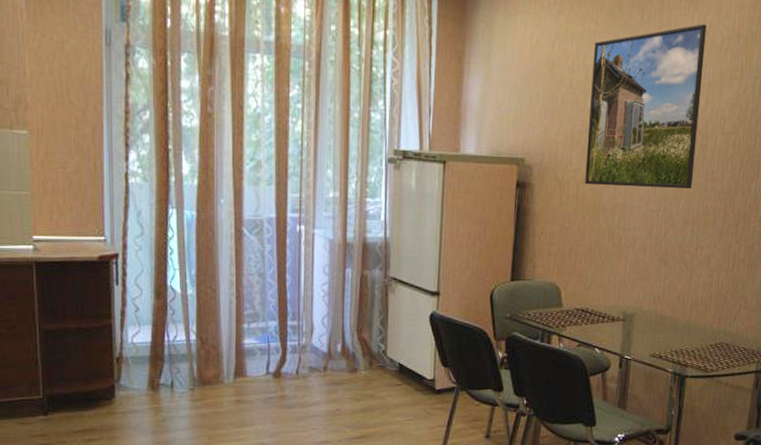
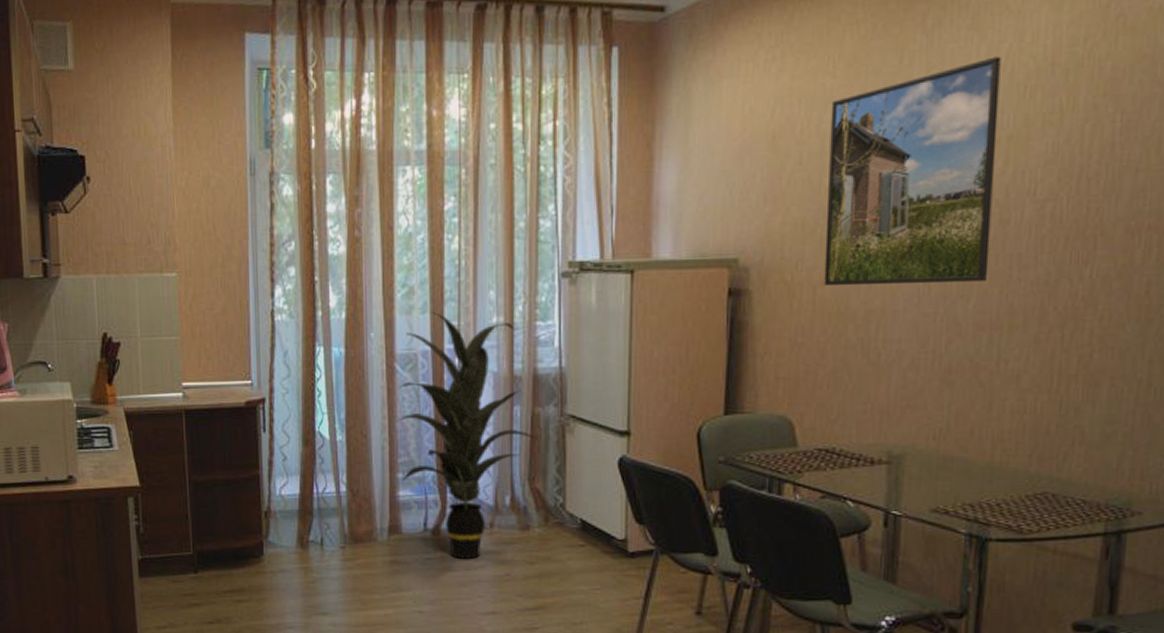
indoor plant: none [242,184,367,397] -> present [395,312,540,559]

